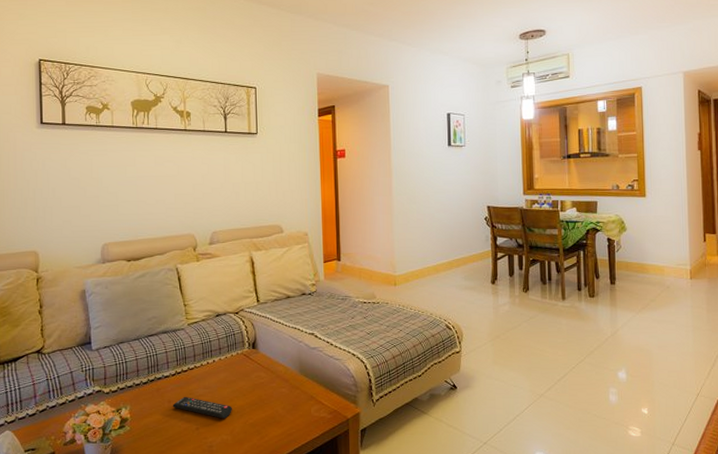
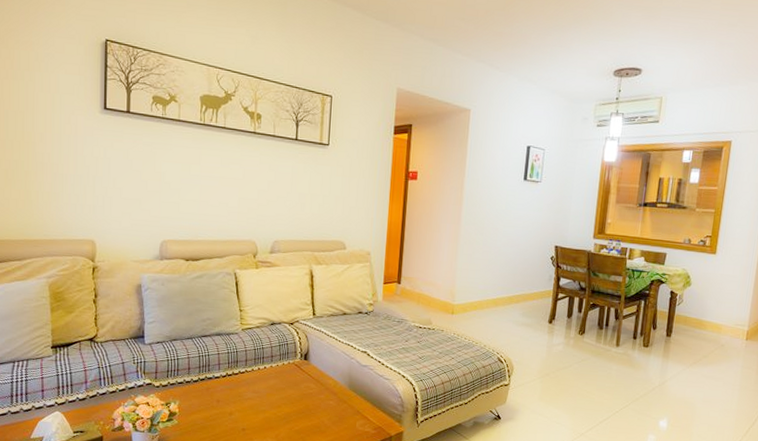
remote control: present [172,396,232,419] -> none [221,398,279,423]

